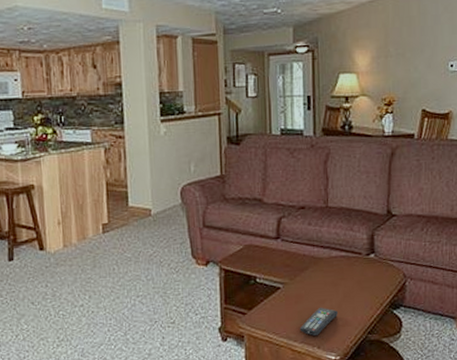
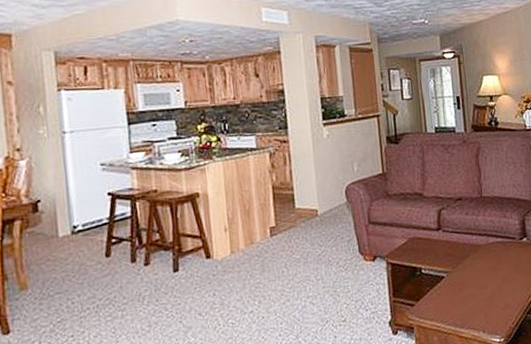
remote control: present [299,307,337,336] -> none [465,292,499,321]

